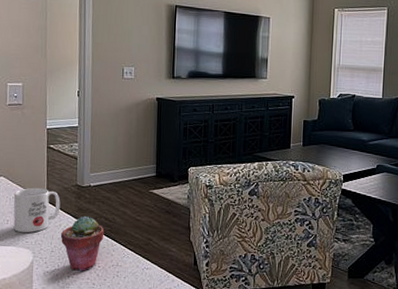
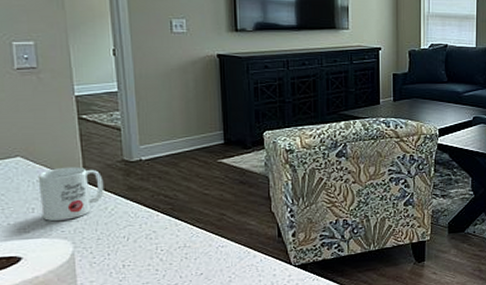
potted succulent: present [60,215,104,271] -> none [107,194,165,258]

